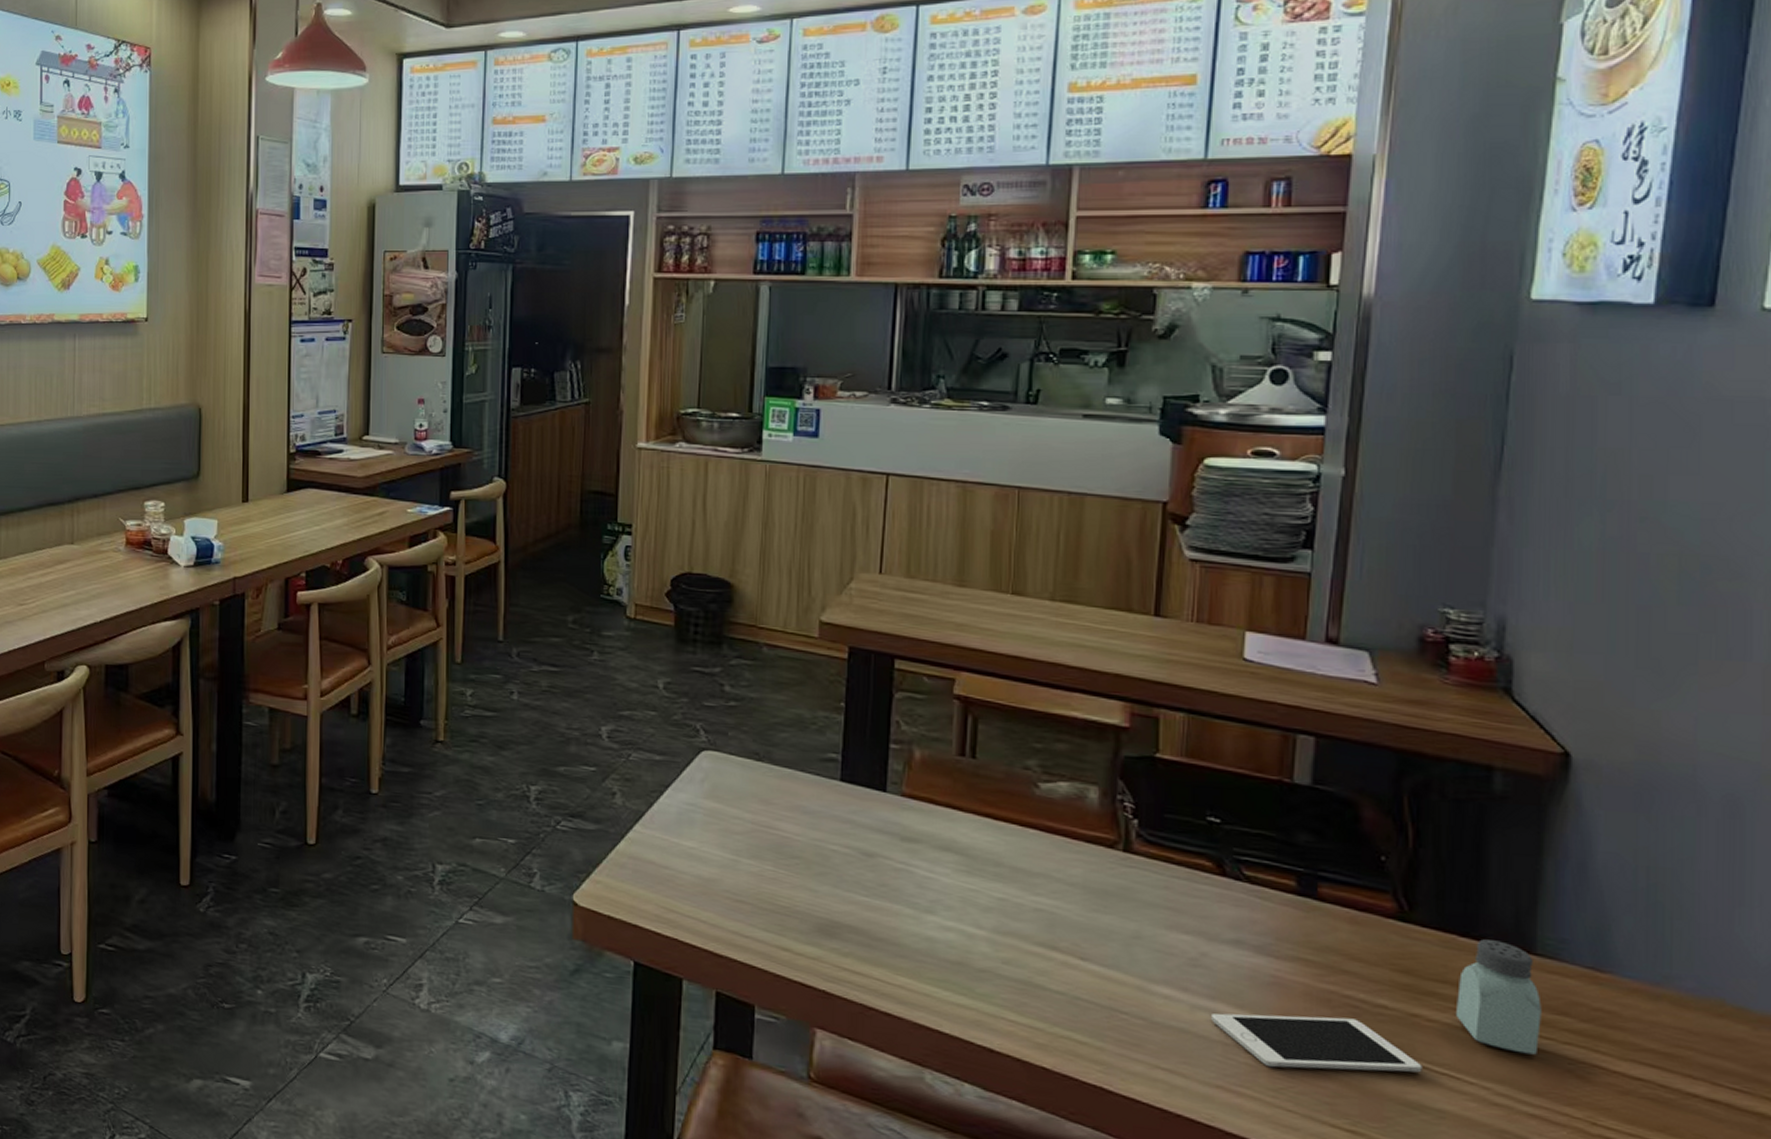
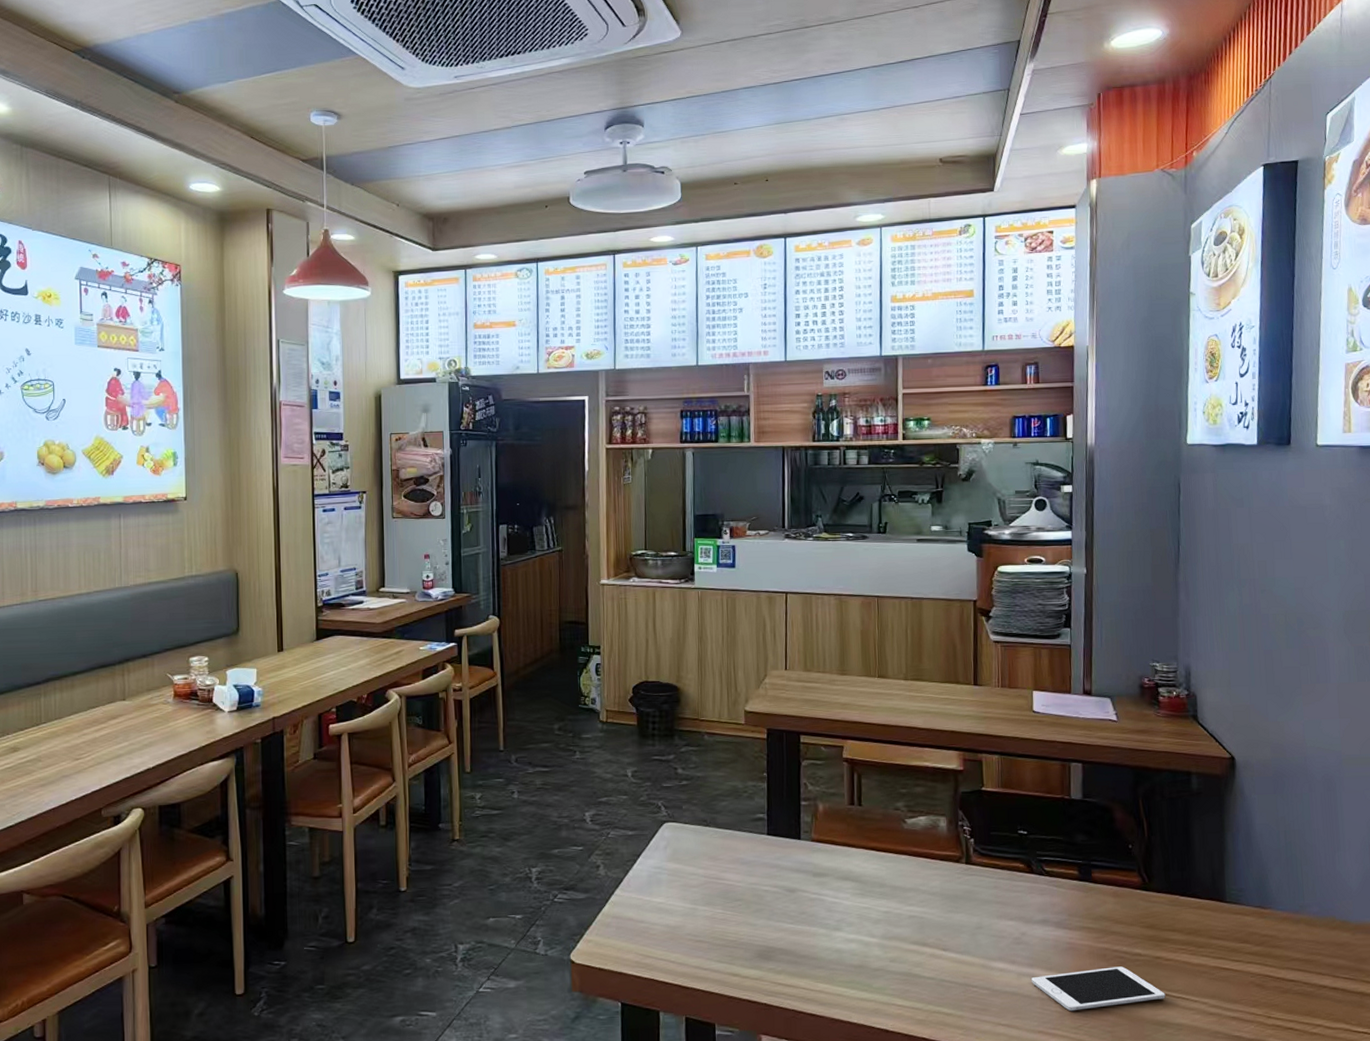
saltshaker: present [1455,939,1542,1055] -> none [1182,896,1233,974]

